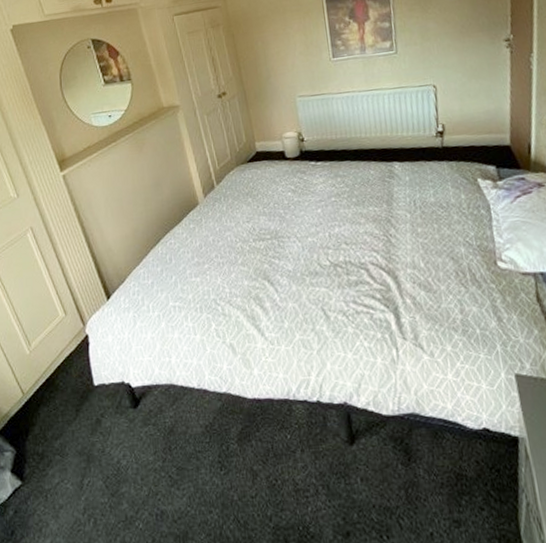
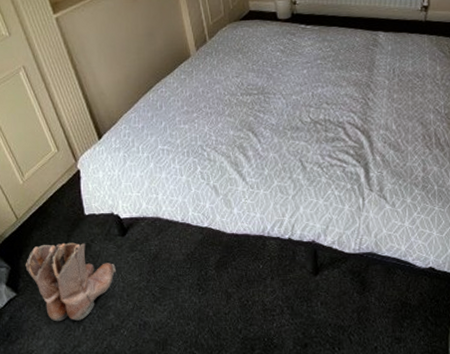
boots: none [31,418,129,515] -> present [25,242,116,322]

